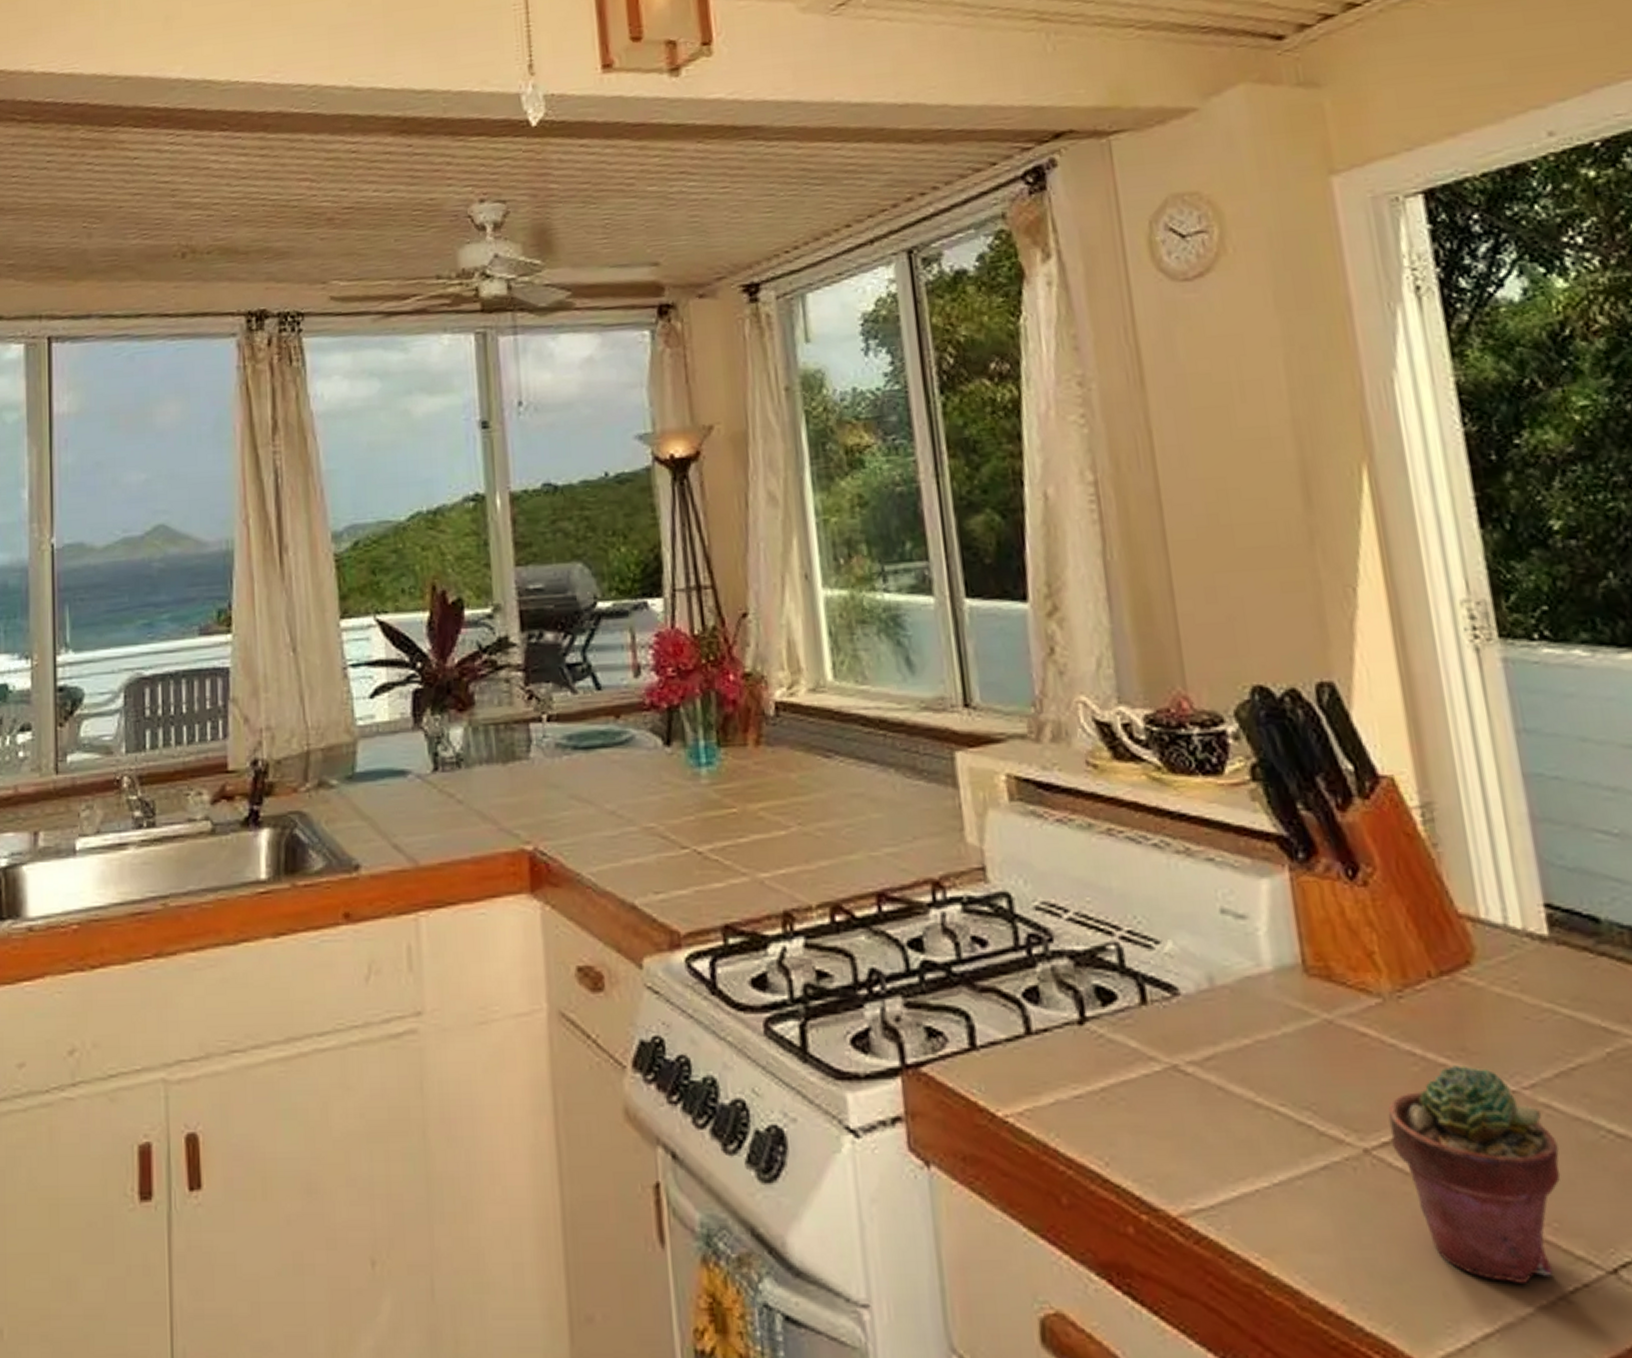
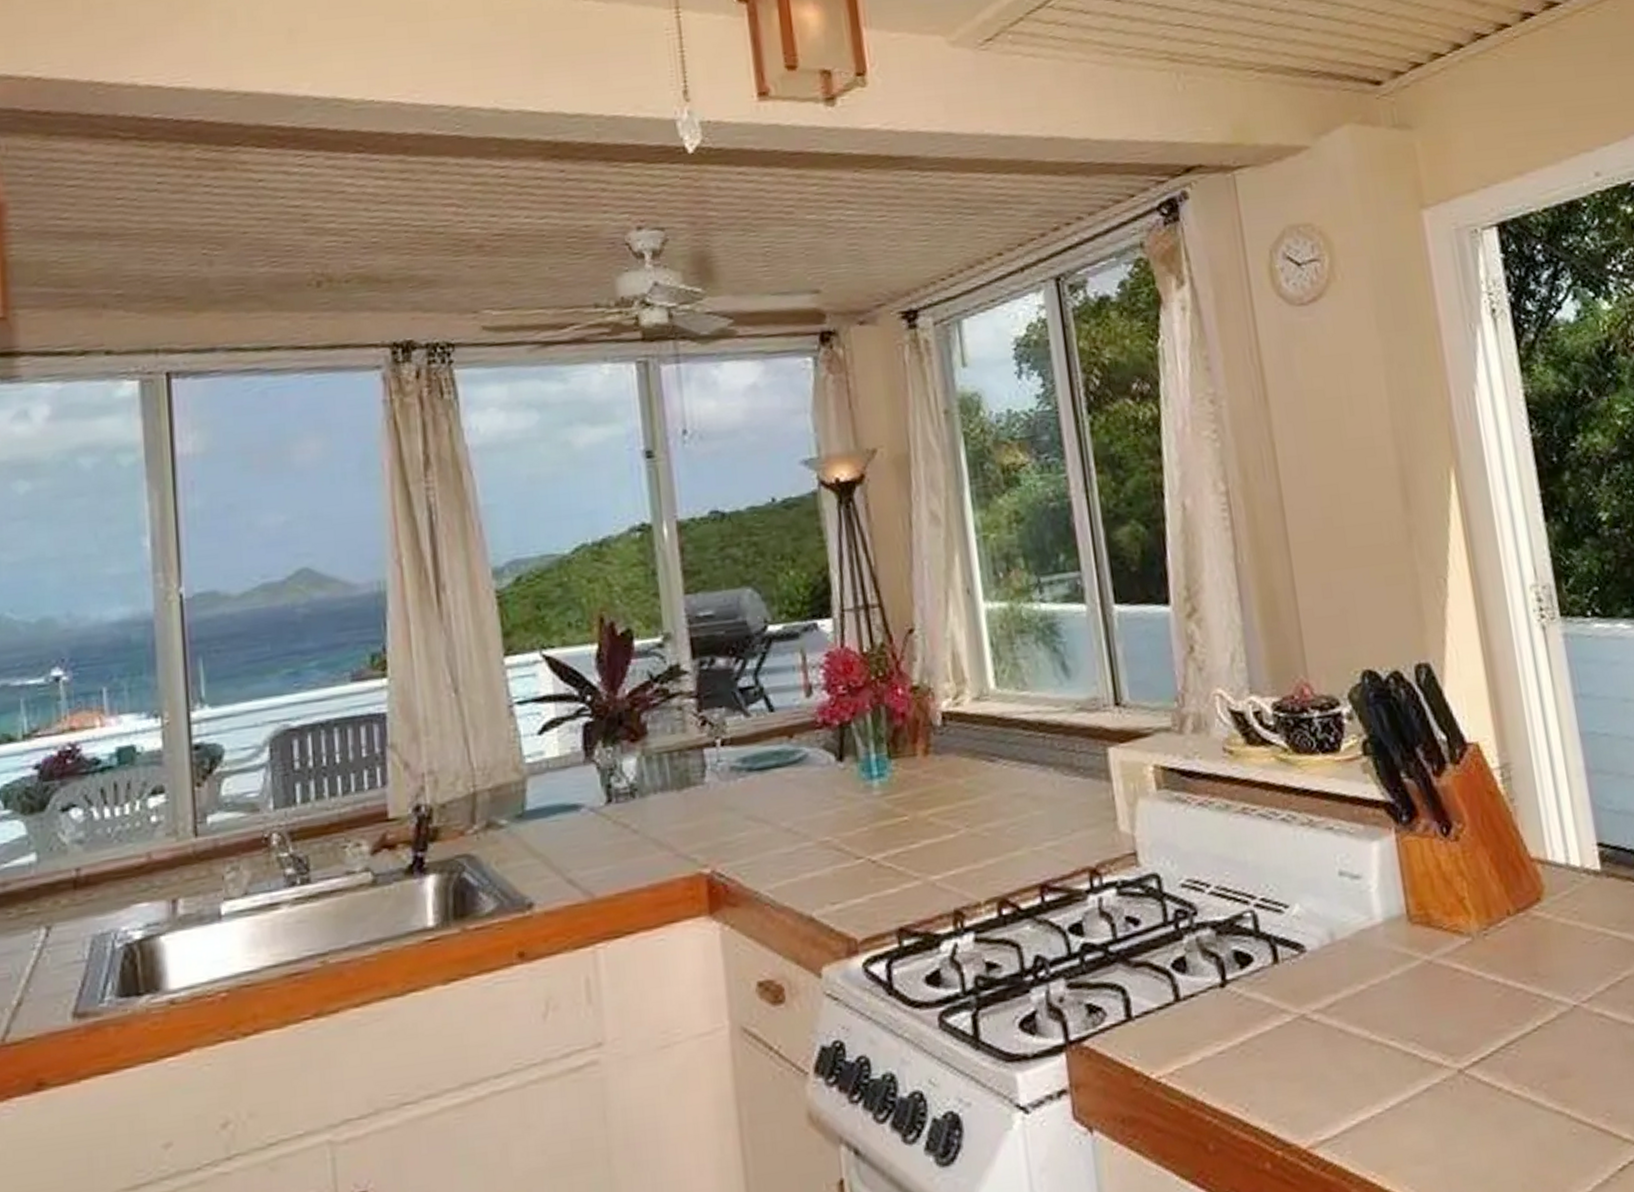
potted succulent: present [1388,1065,1561,1283] -> none [1477,988,1612,1168]

